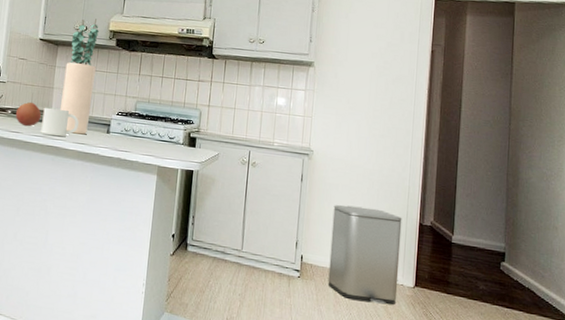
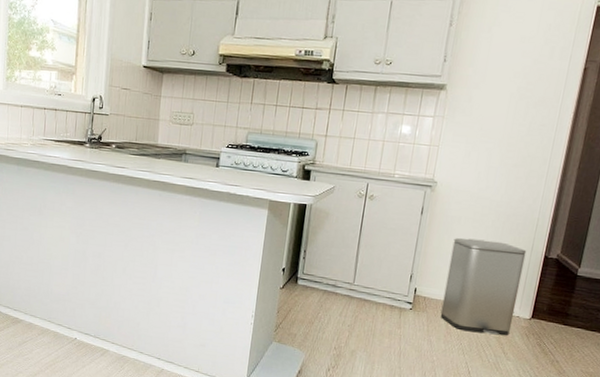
fruit: present [15,102,42,127] -> none [120,135,147,162]
mug: present [41,107,79,137] -> none [147,140,186,172]
vase: present [60,19,99,135] -> none [167,41,207,169]

